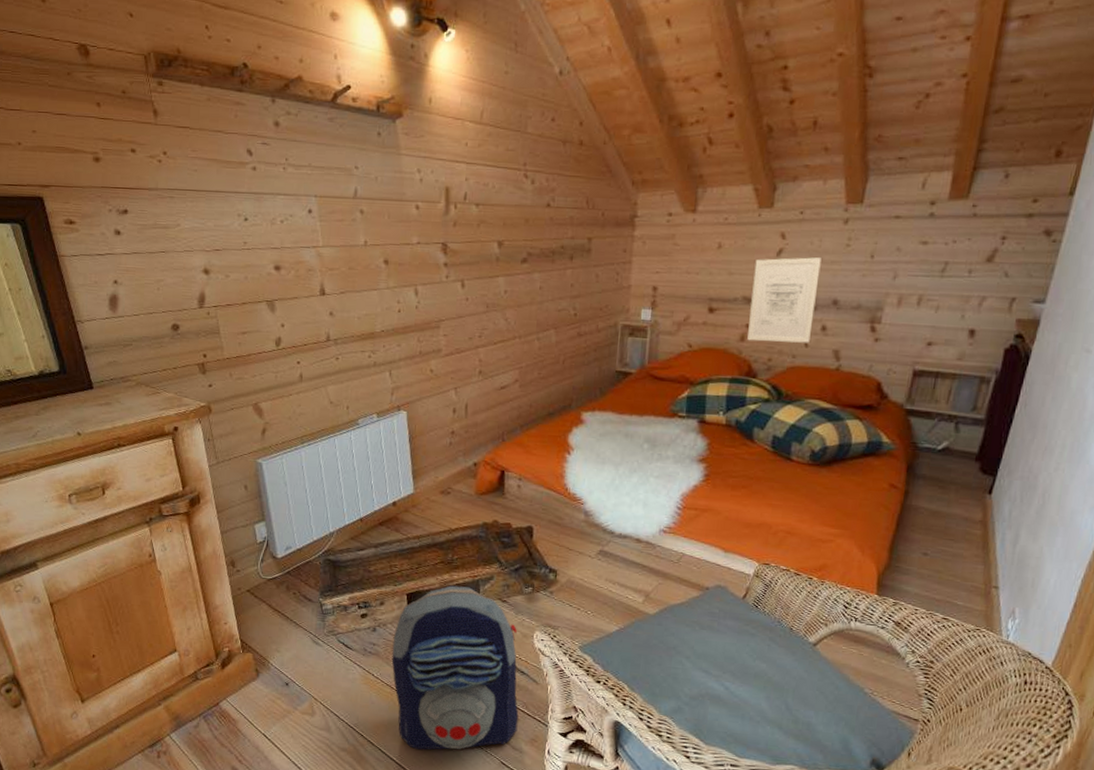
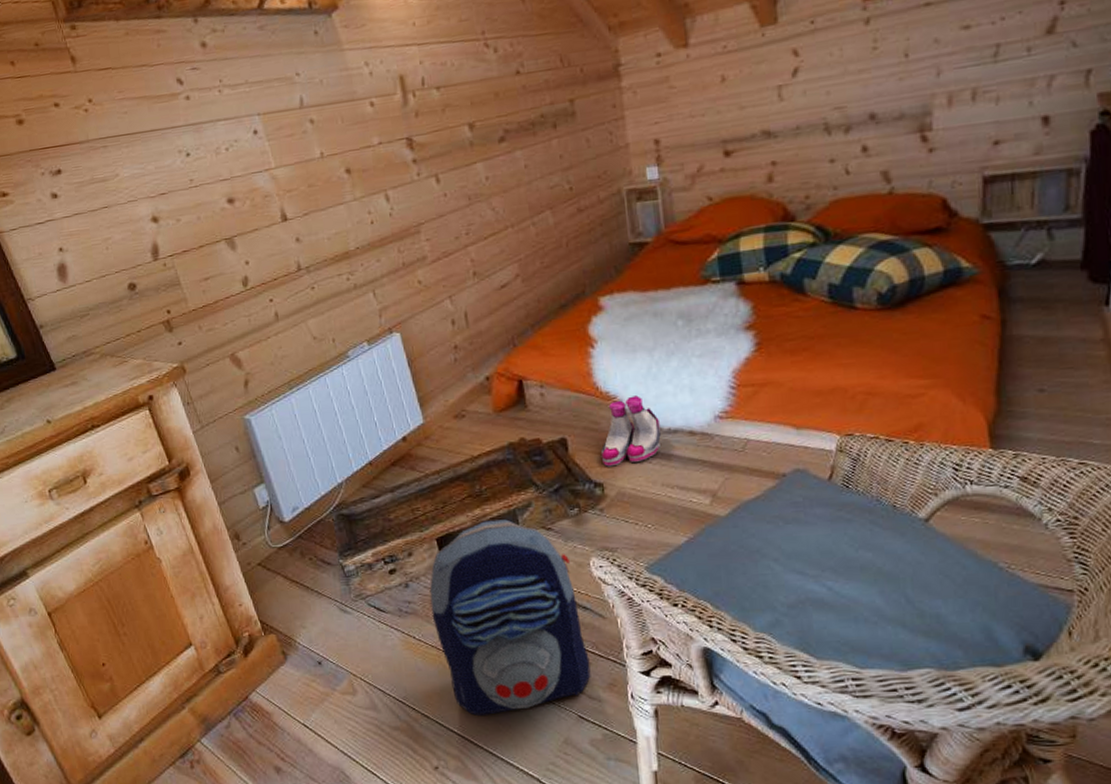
boots: none [559,501,614,558] -> present [600,395,661,467]
wall art: present [747,257,821,343] -> none [768,69,851,180]

